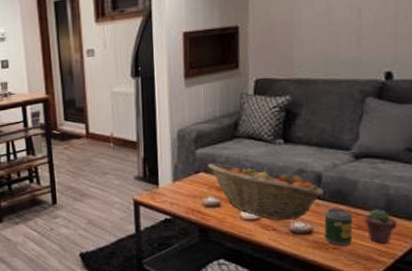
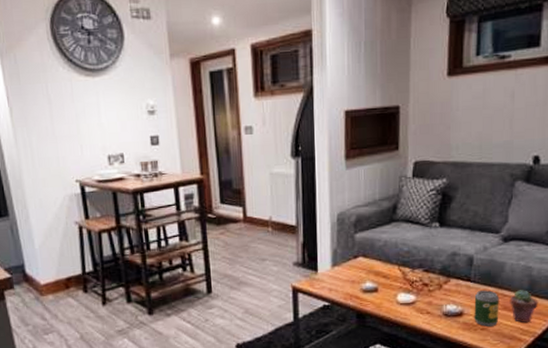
fruit basket: present [208,163,324,220] -> none [366,247,474,303]

